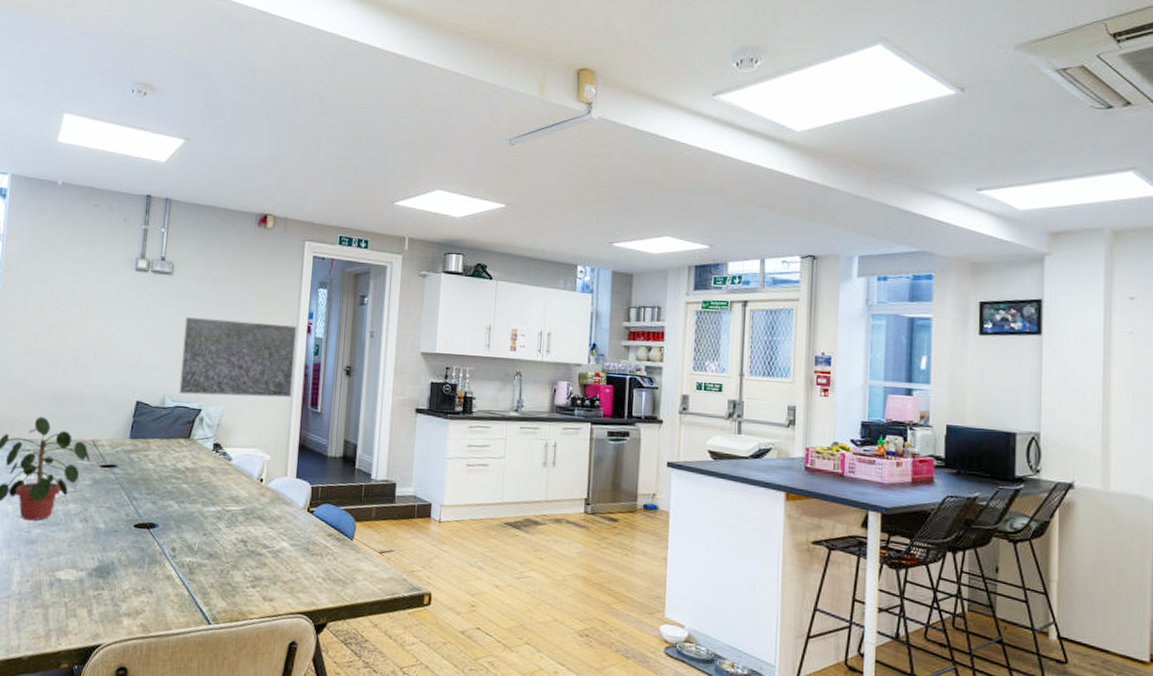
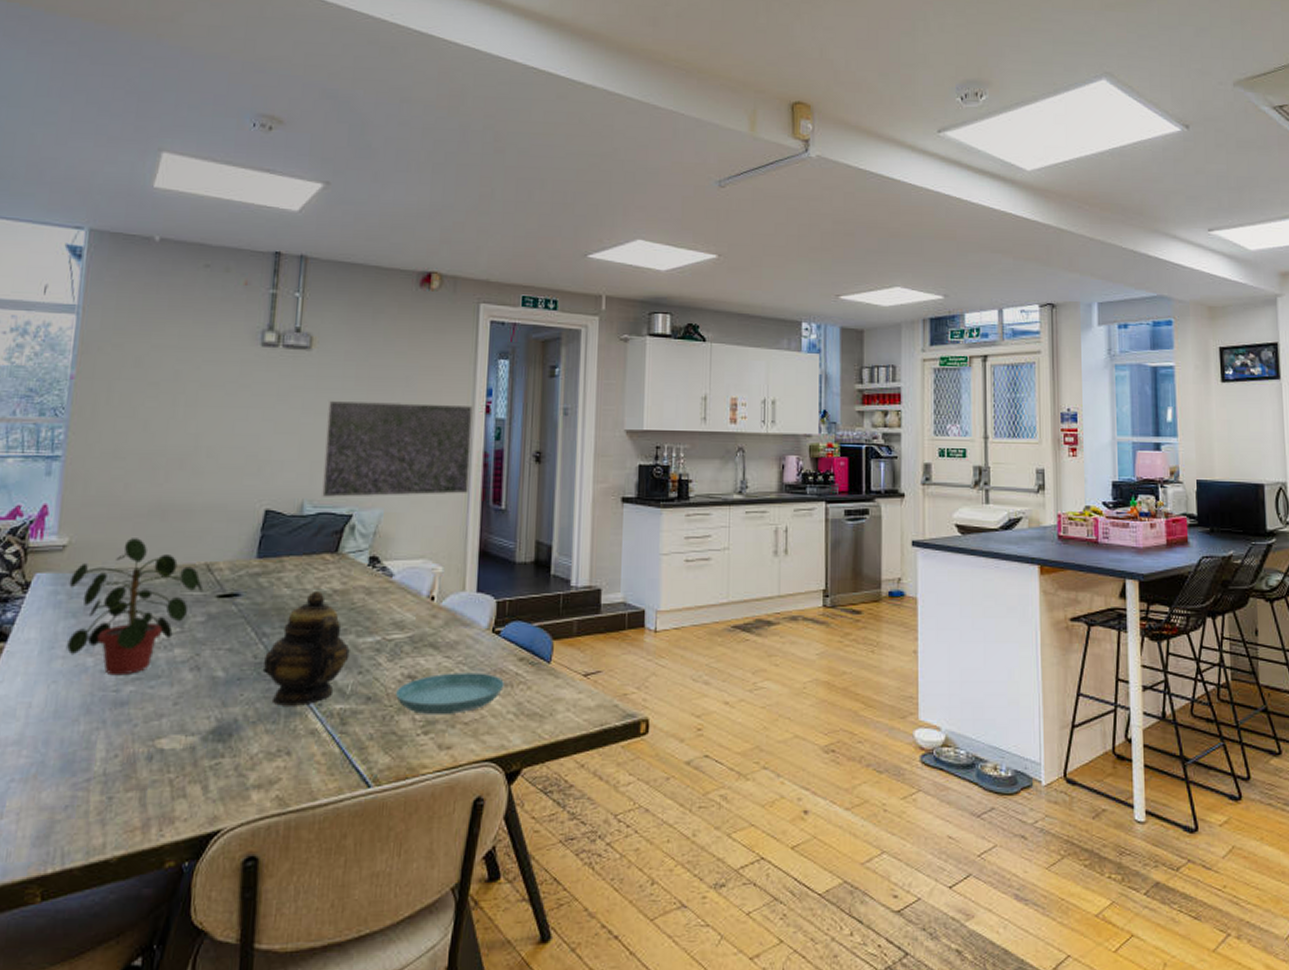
teapot: none [133,467,198,556] -> present [264,590,350,706]
saucer: none [232,540,316,574] -> present [396,673,504,716]

